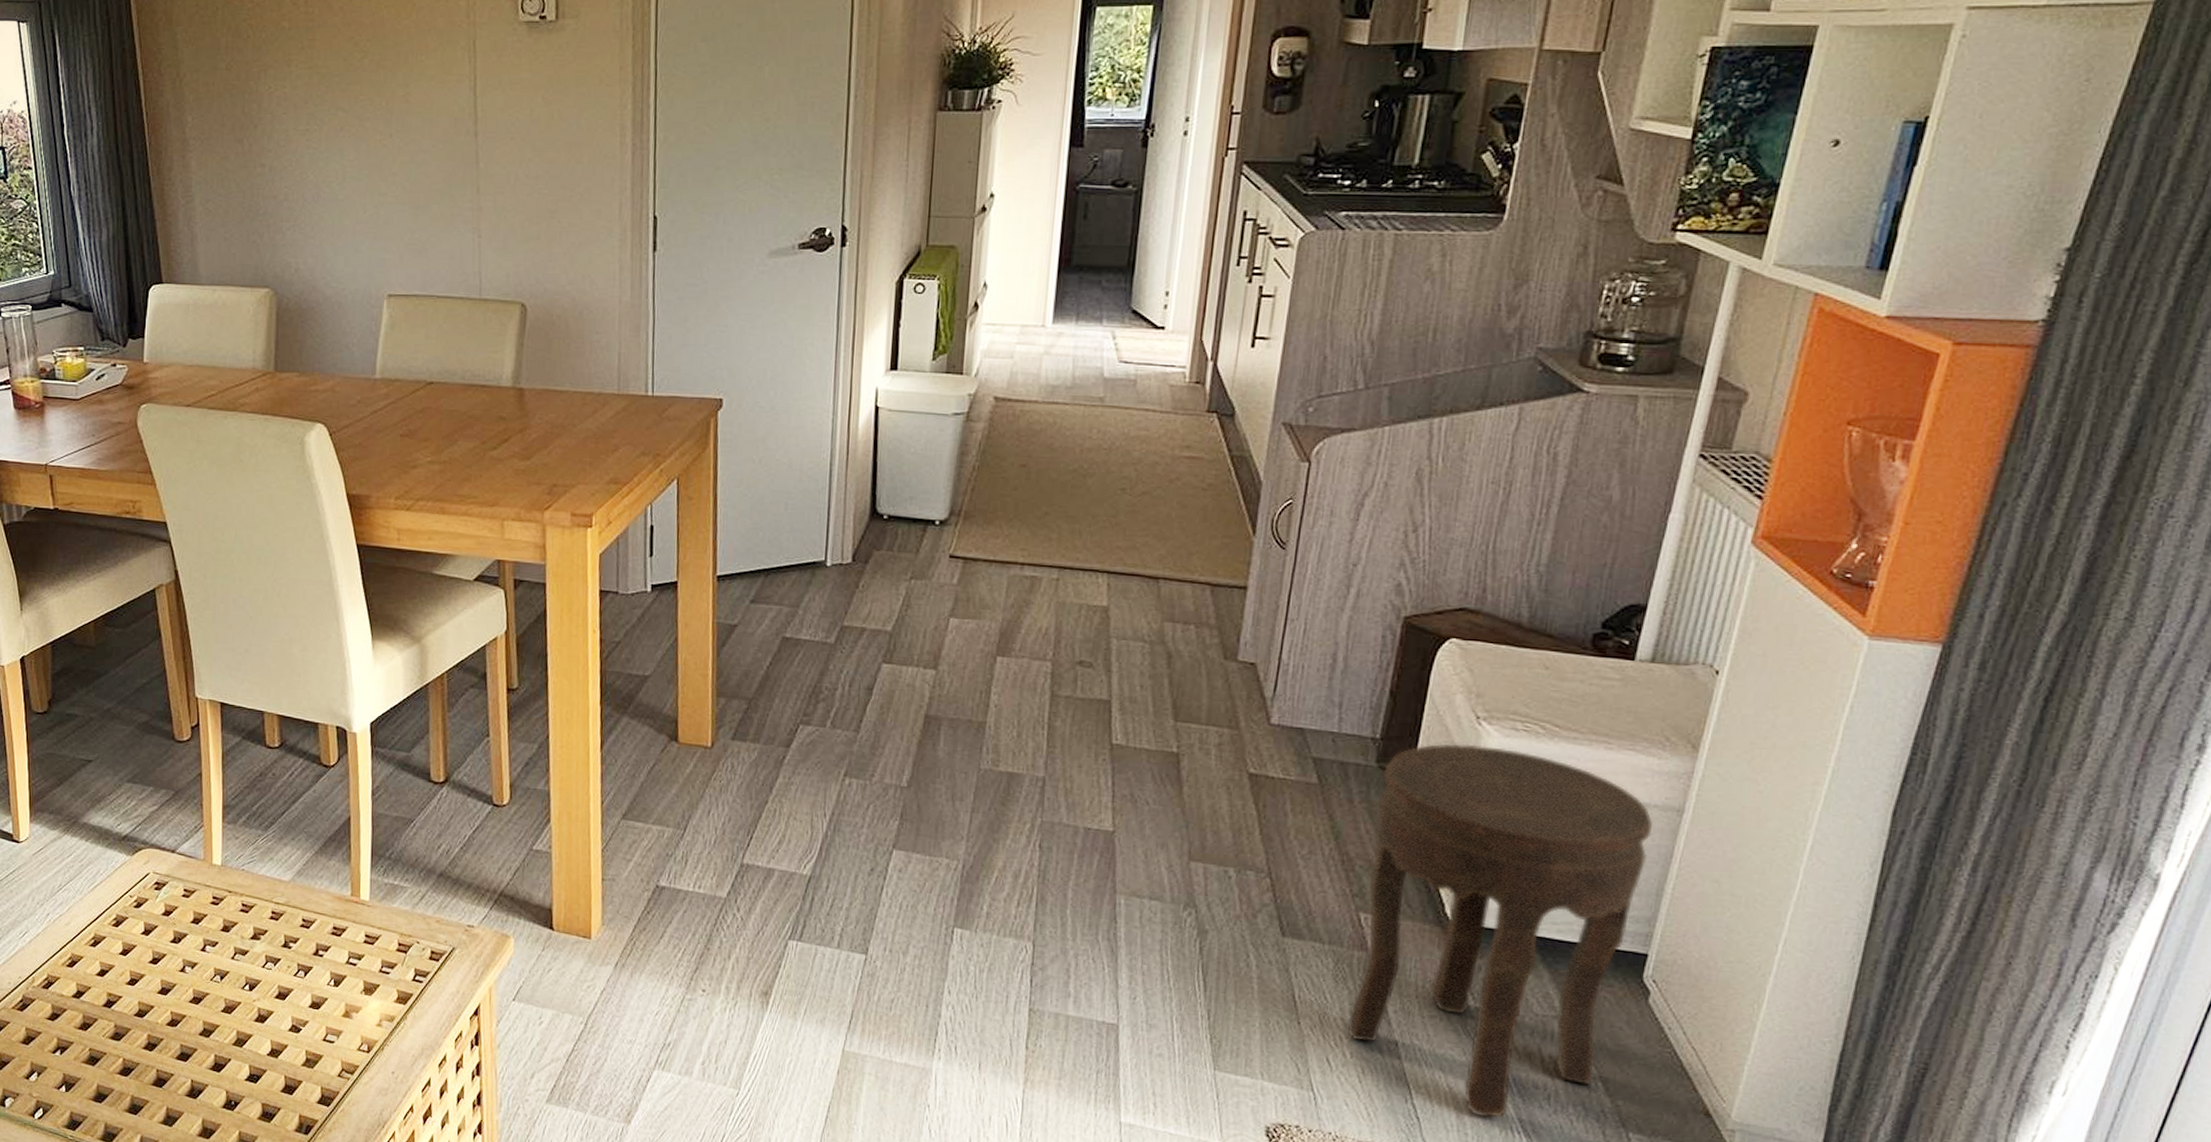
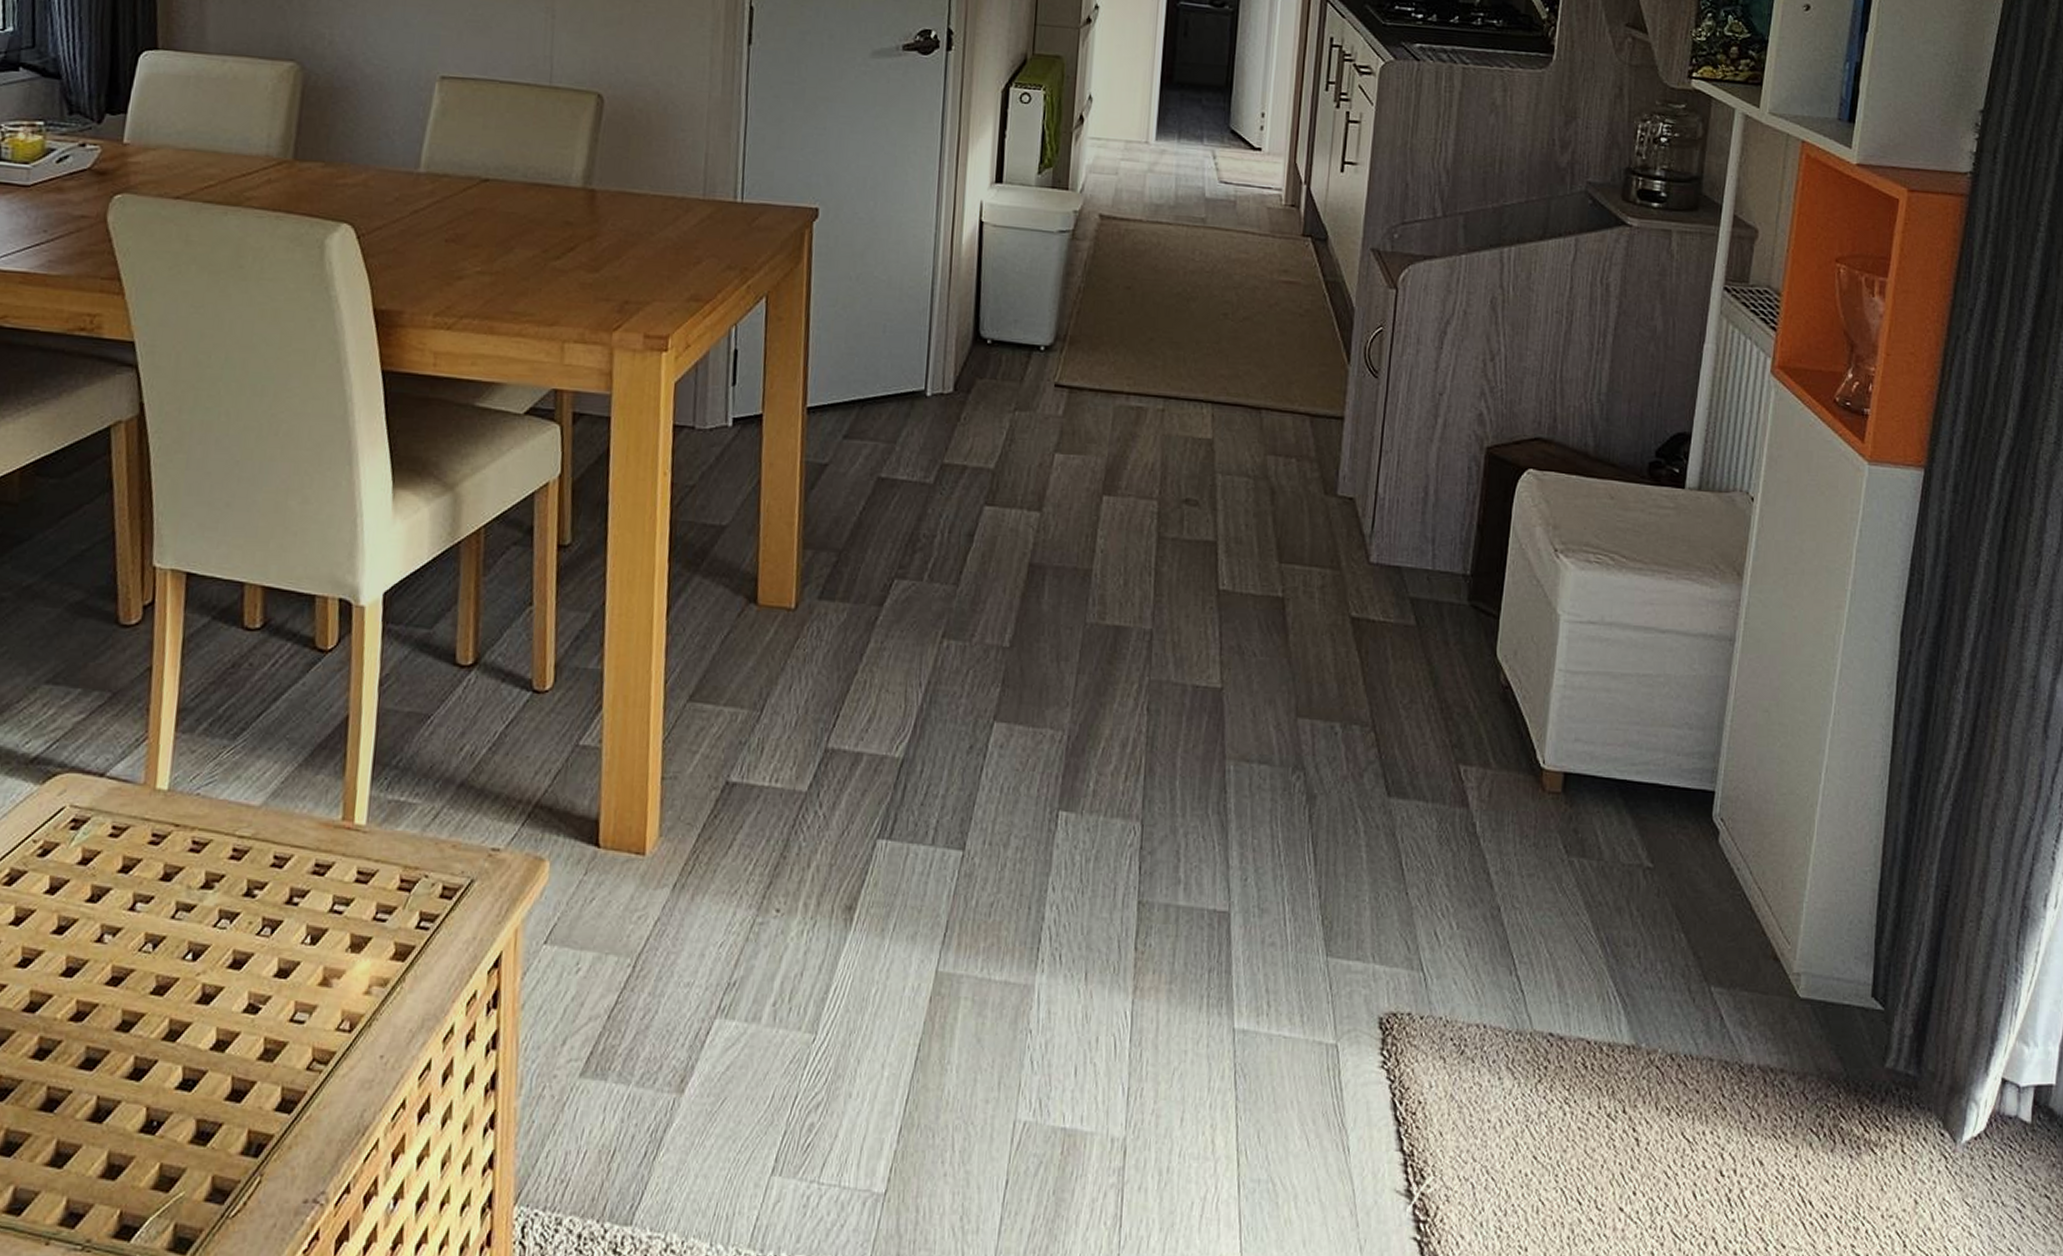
side table: present [1347,743,1654,1117] -> none [1452,578,1711,983]

